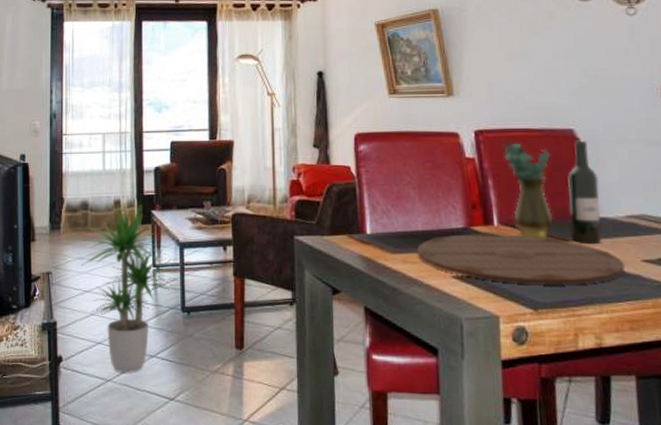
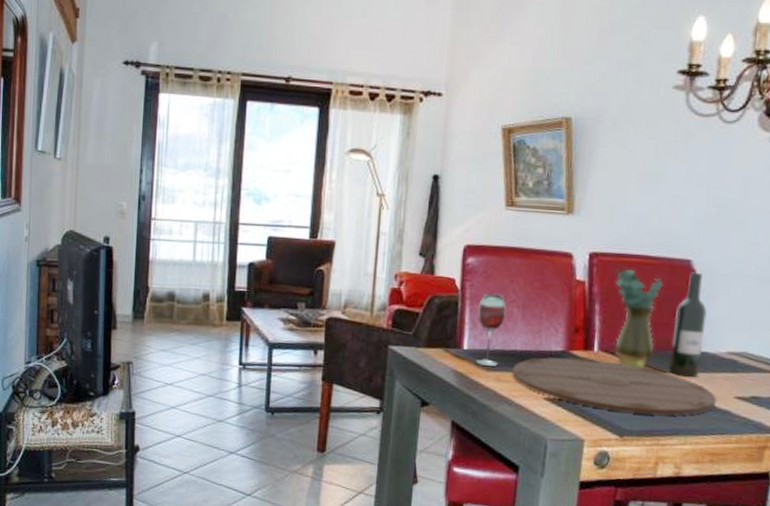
potted plant: present [80,203,180,372] -> none [163,297,266,467]
wineglass: none [376,177,403,248] -> present [475,293,506,366]

